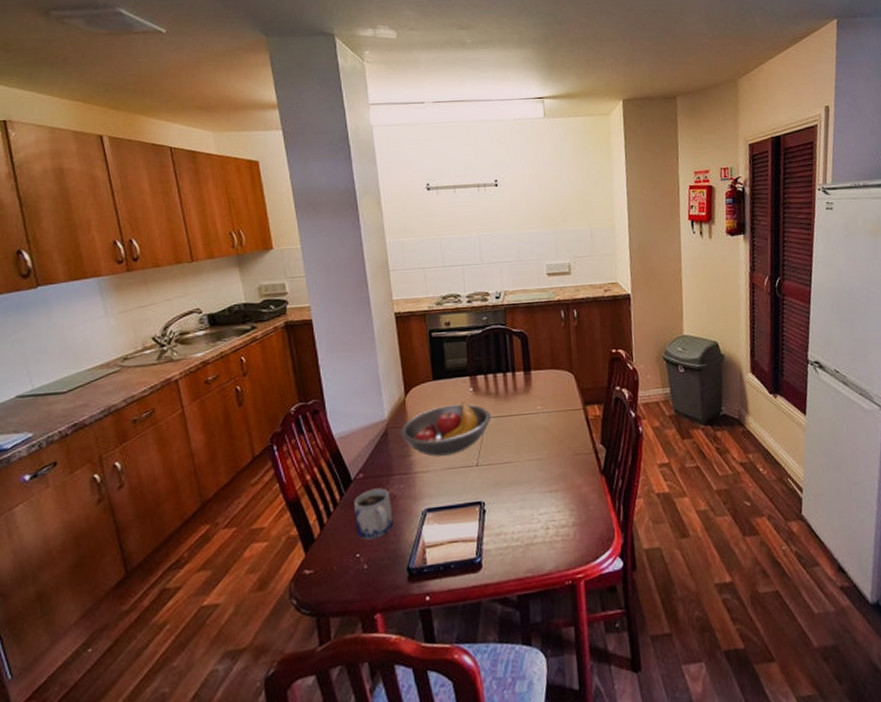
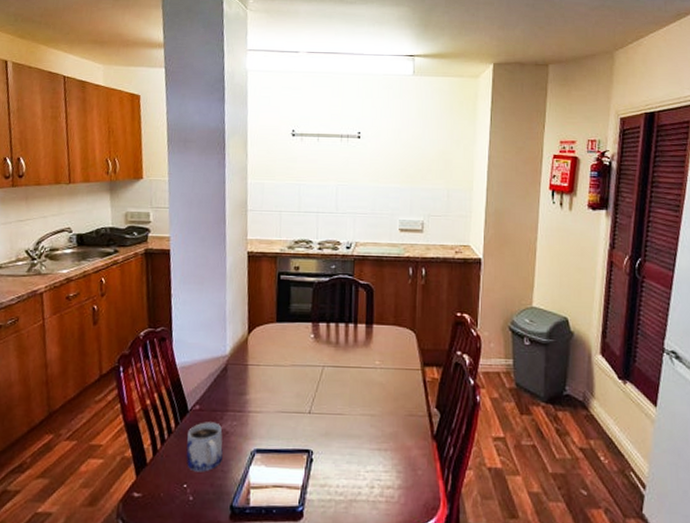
fruit bowl: present [401,402,491,457] -> none [240,348,328,399]

